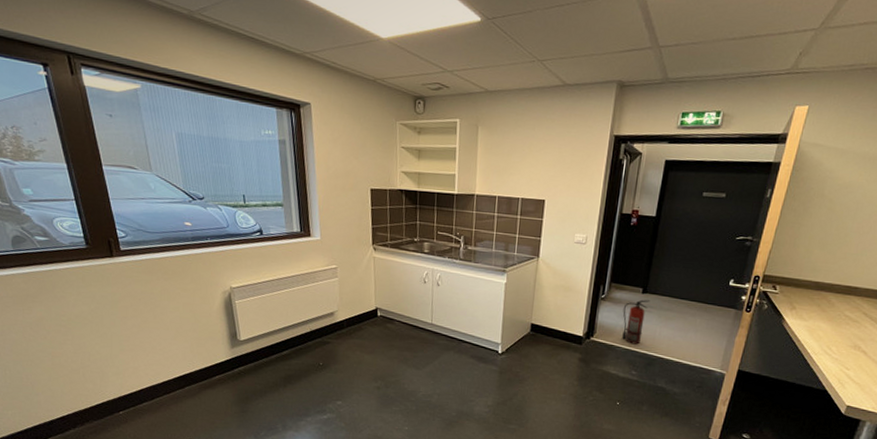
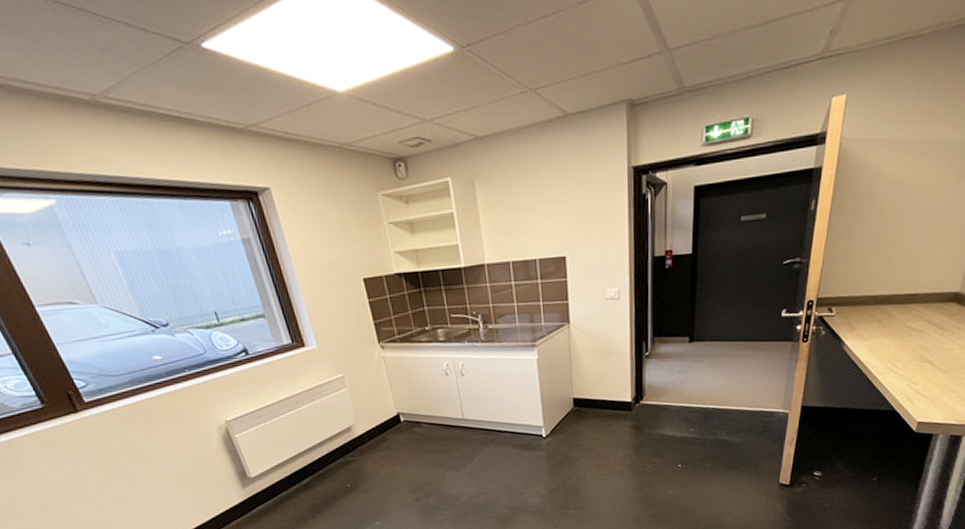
fire extinguisher: present [622,299,650,345] -> none [671,349,699,400]

